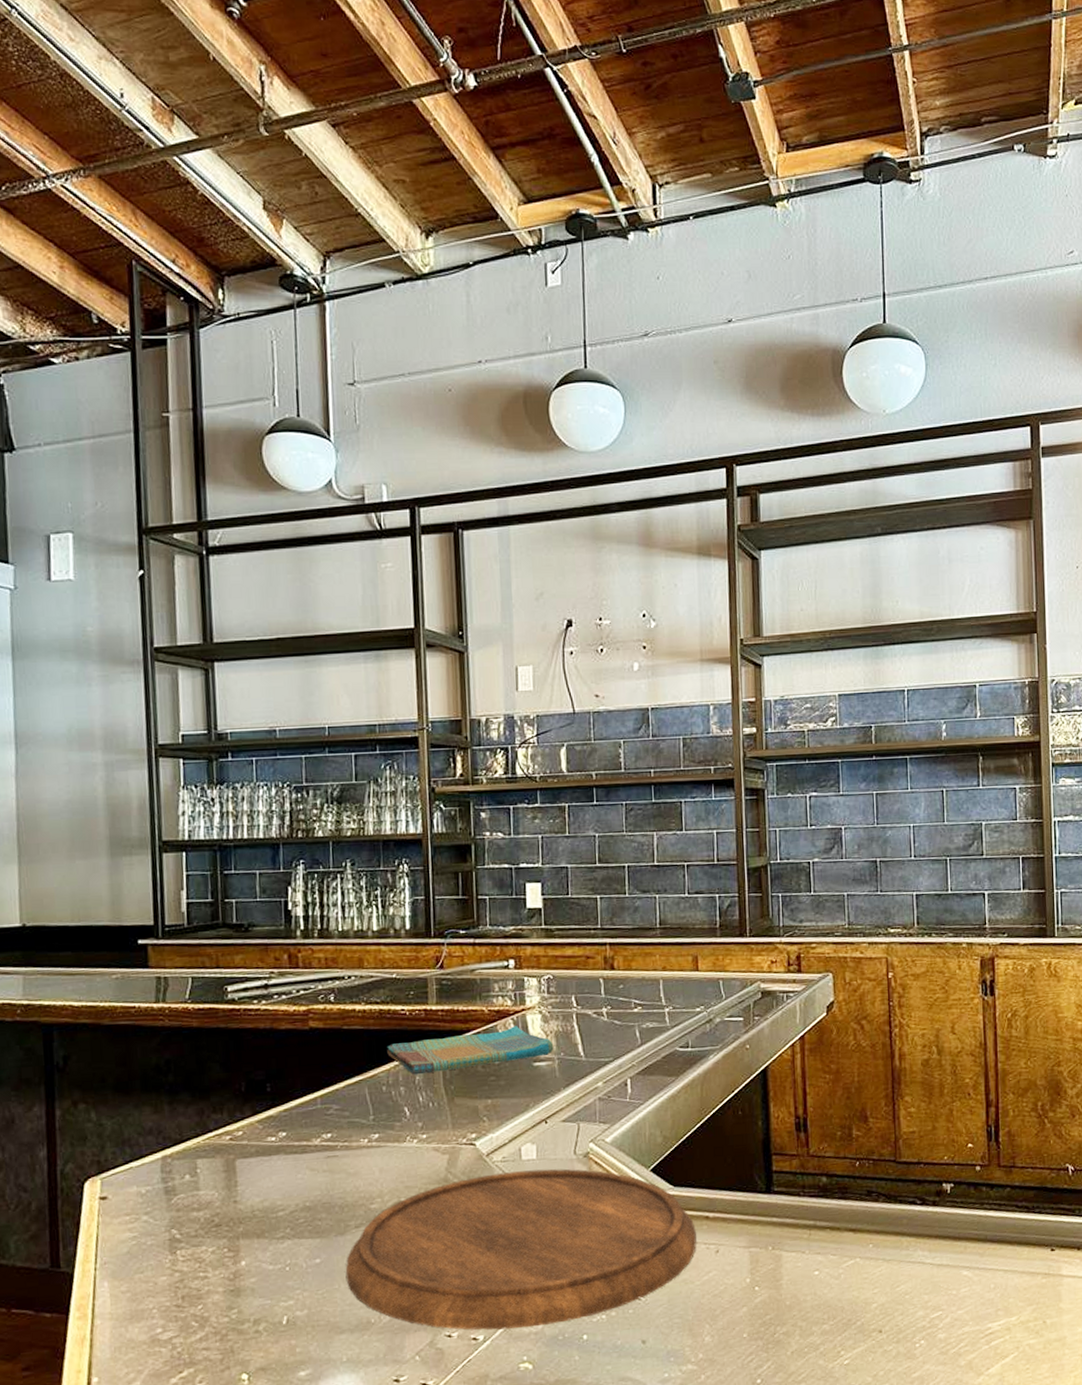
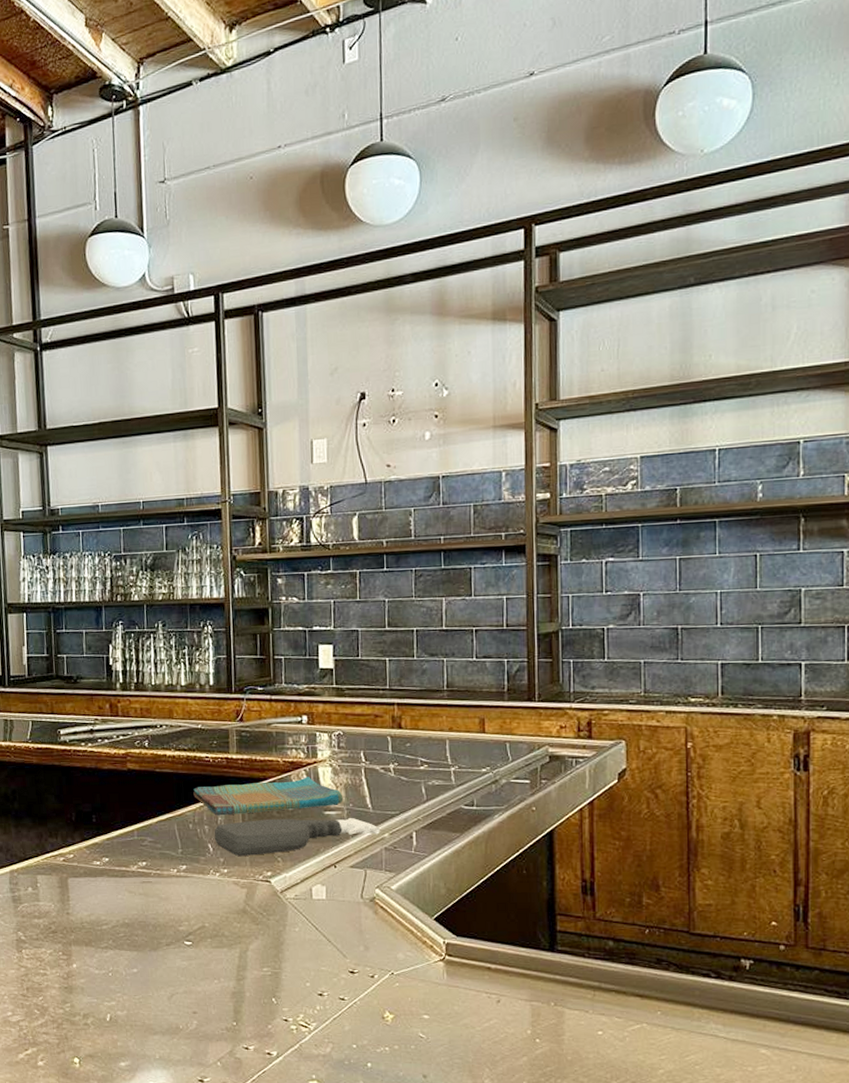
cutting board: present [345,1168,697,1330] -> none [158,909,478,1050]
spray bottle: none [411,1068,593,1118] -> present [214,818,380,856]

